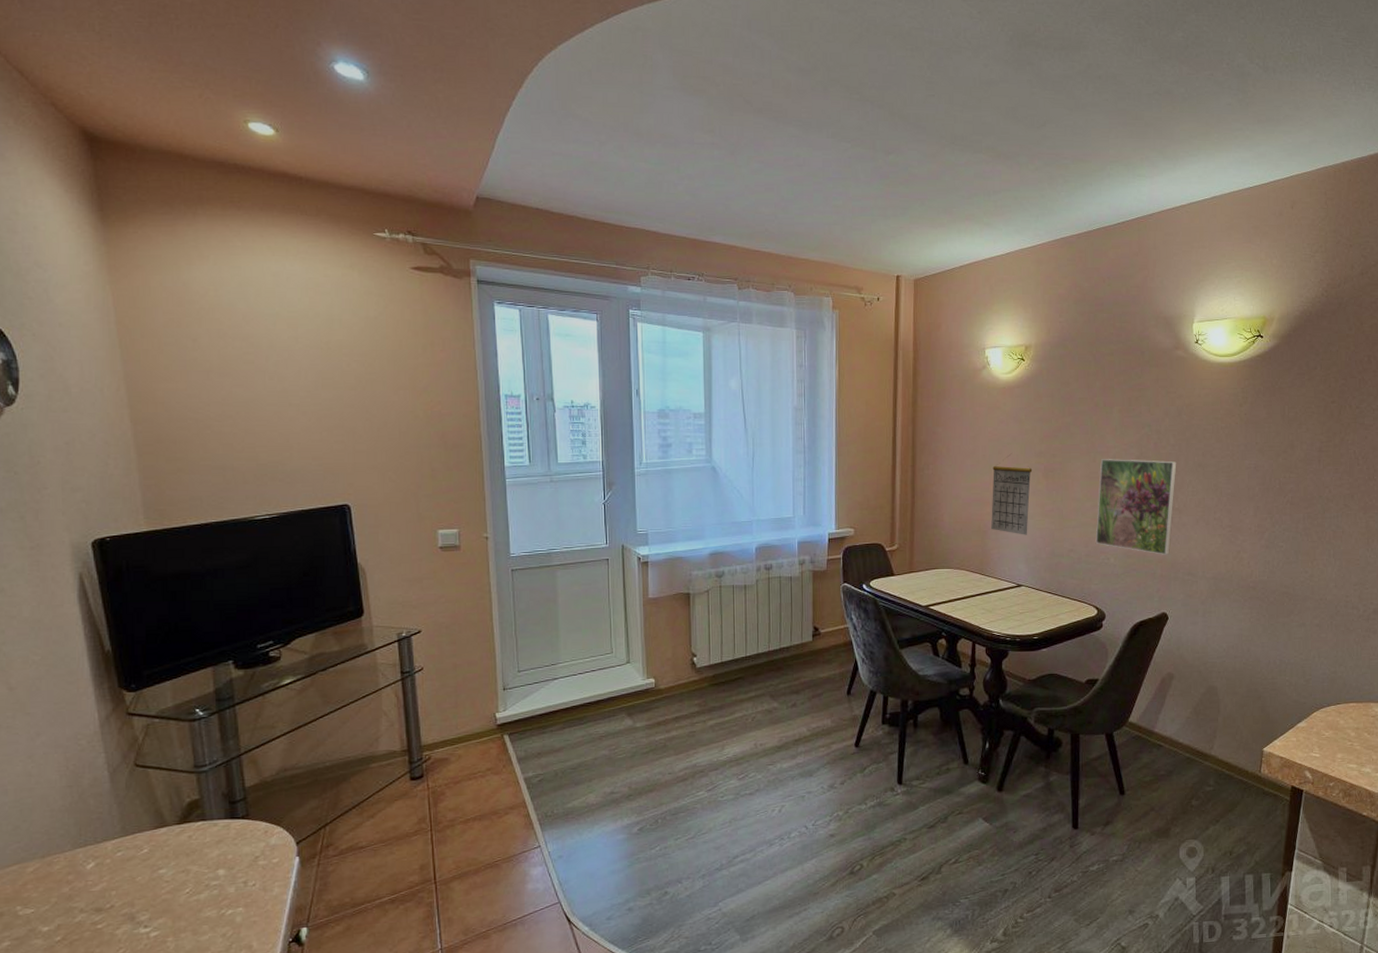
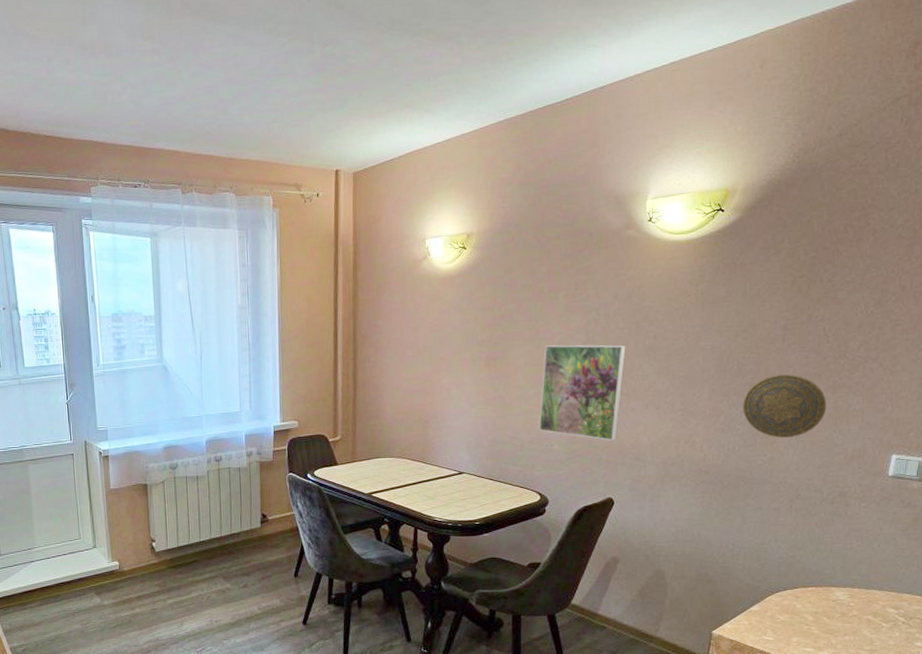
calendar: present [991,453,1033,535] -> none [432,343,474,424]
decorative plate: none [1285,494,1360,555] -> present [743,374,827,438]

